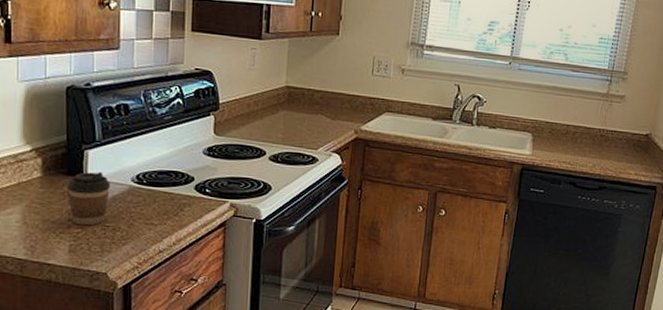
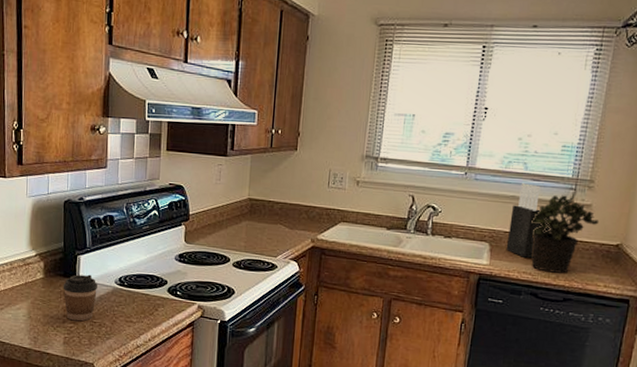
knife block: none [547,74,587,148] -> present [506,183,550,258]
potted plant: none [570,84,632,163] -> present [531,193,600,273]

